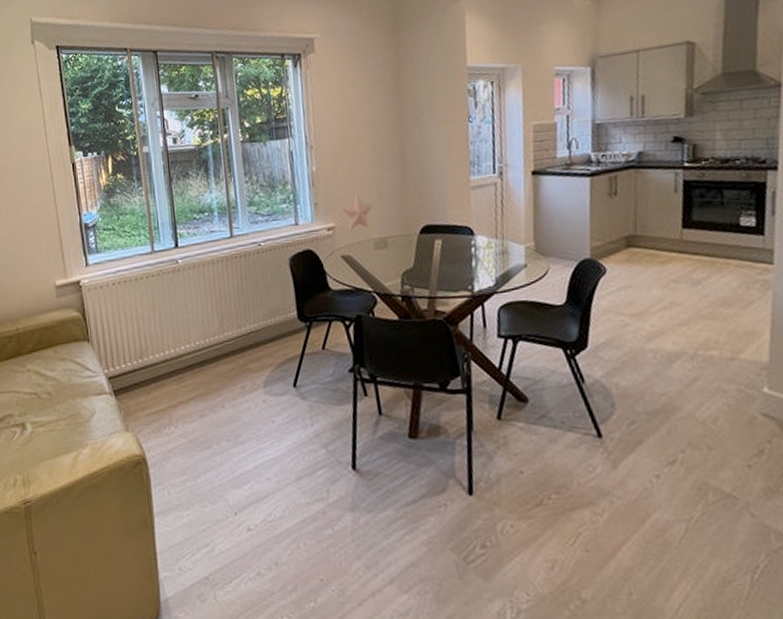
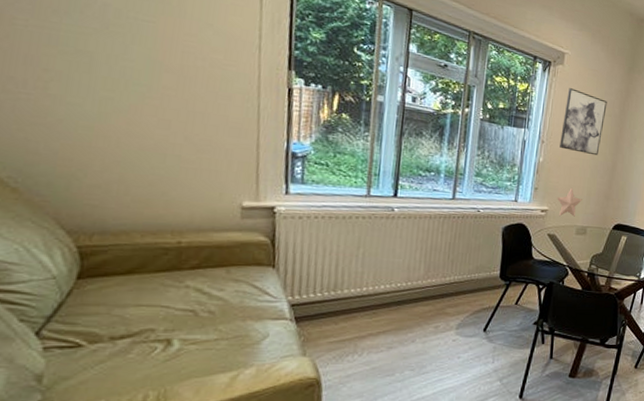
wall art: none [327,75,380,149] -> present [560,88,607,156]

